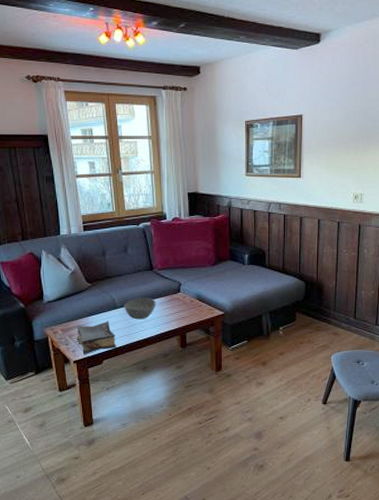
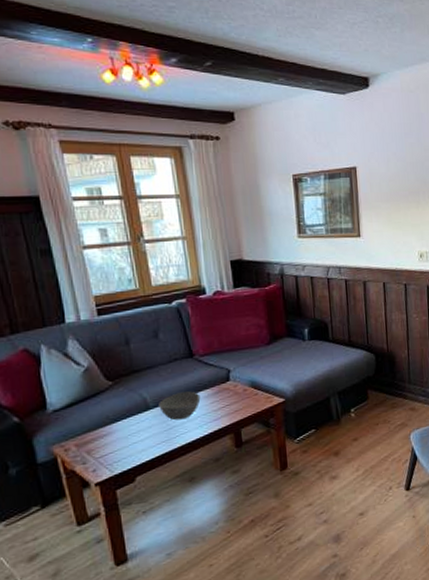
book: present [76,321,118,354] -> none [96,426,154,473]

